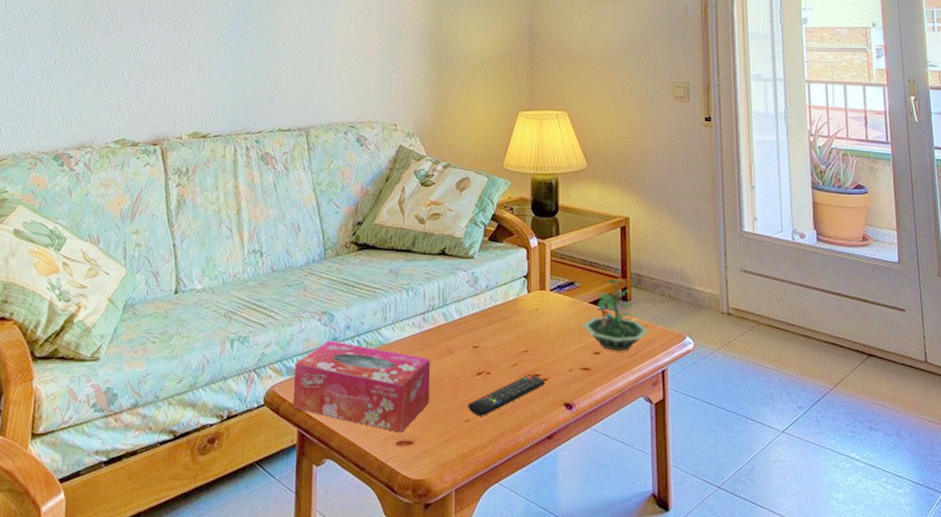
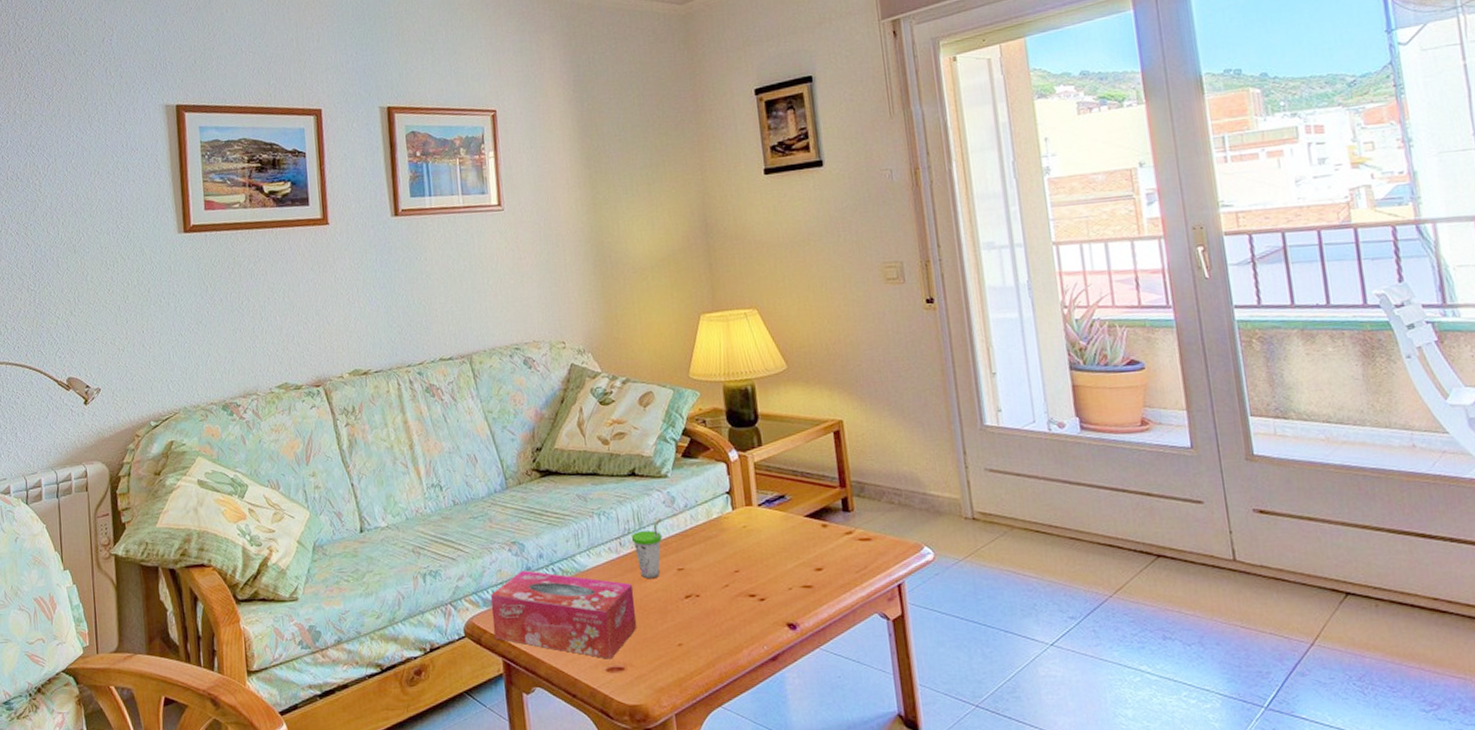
cup: none [434,297,463,355] -> present [631,518,662,579]
remote control: present [468,375,545,416] -> none [679,595,762,640]
terrarium: present [582,279,649,351] -> none [799,488,879,566]

